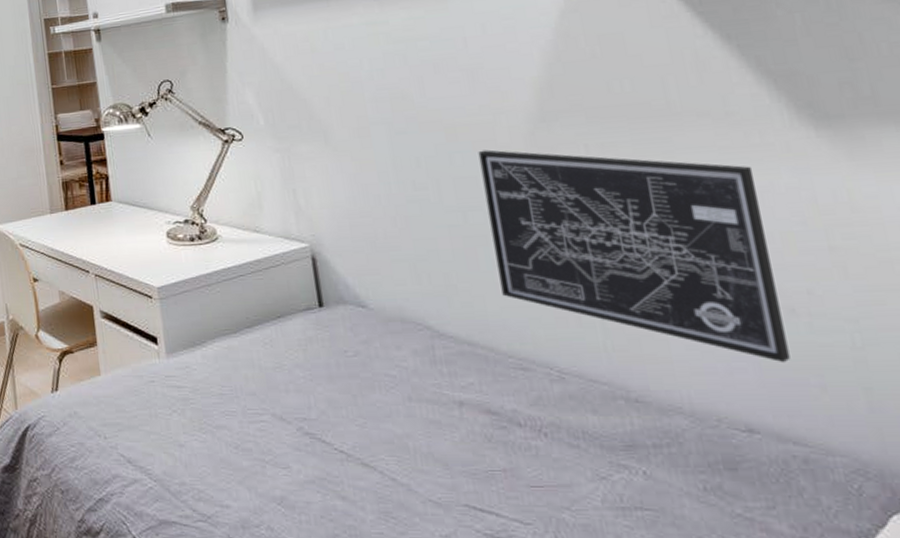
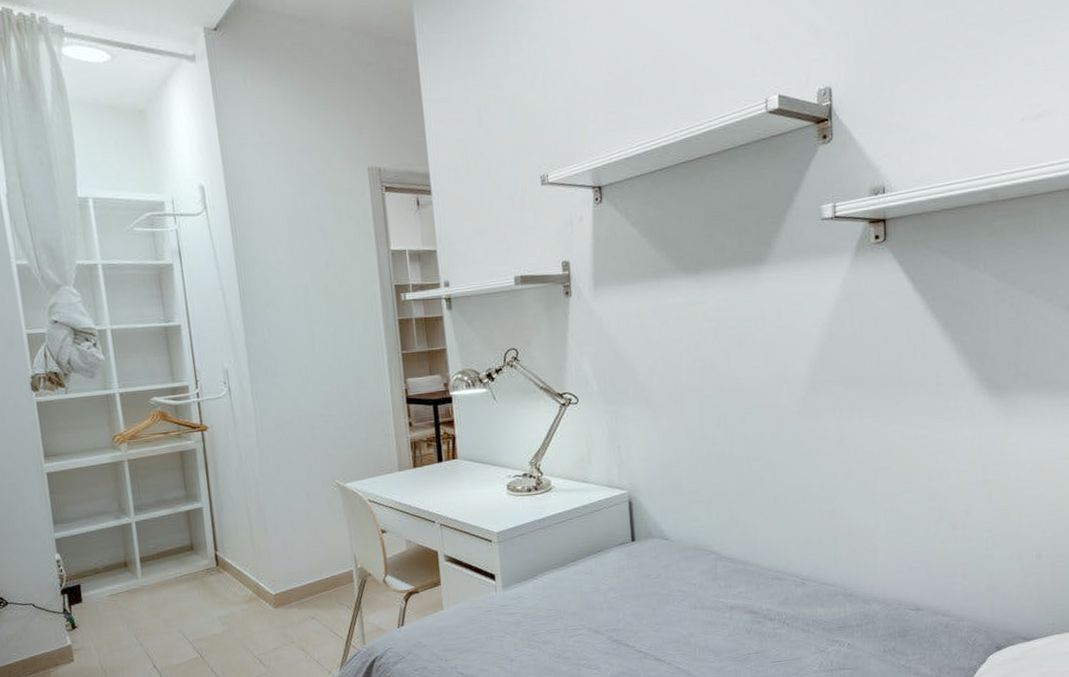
wall art: present [478,149,791,363] -> none [764,411,949,562]

